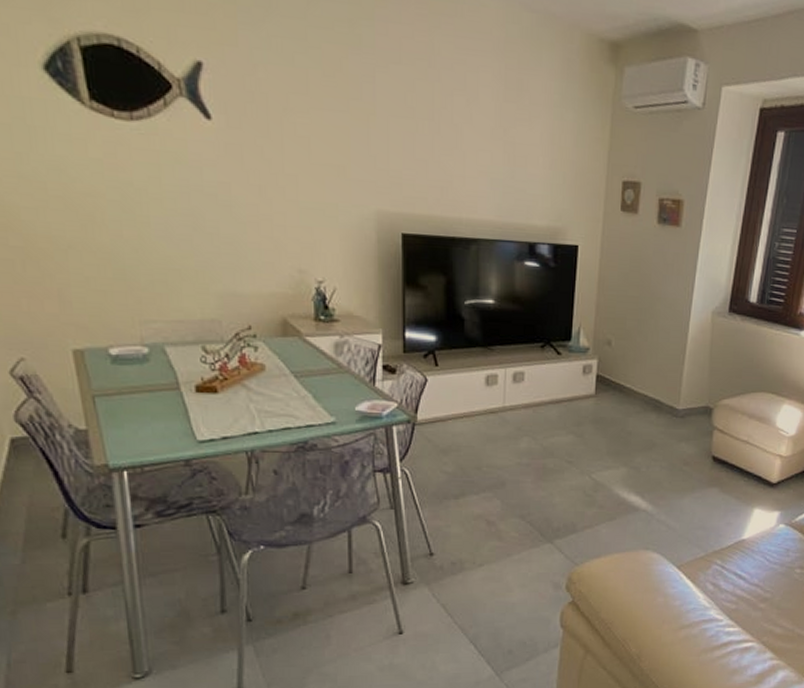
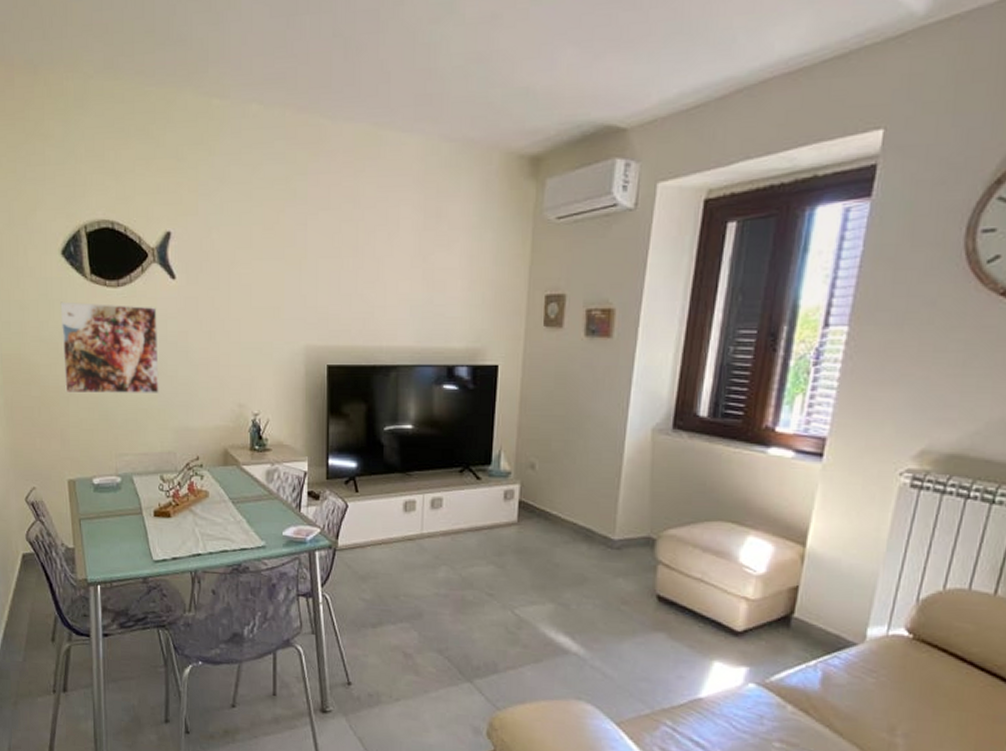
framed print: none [46,130,195,252] -> present [60,301,159,394]

